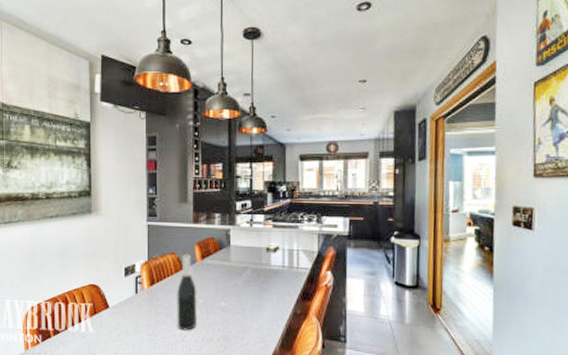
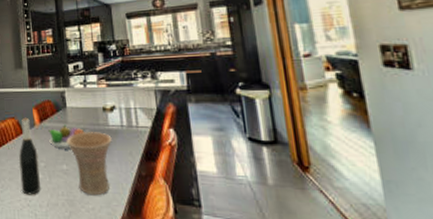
fruit bowl: none [210,262,247,287] -> present [48,124,85,149]
vase: none [227,271,272,332] -> present [66,132,112,196]

